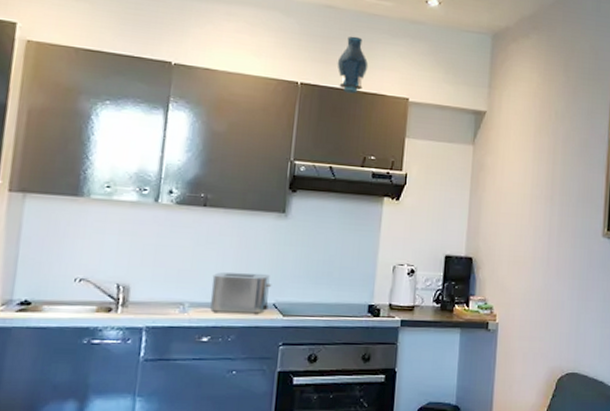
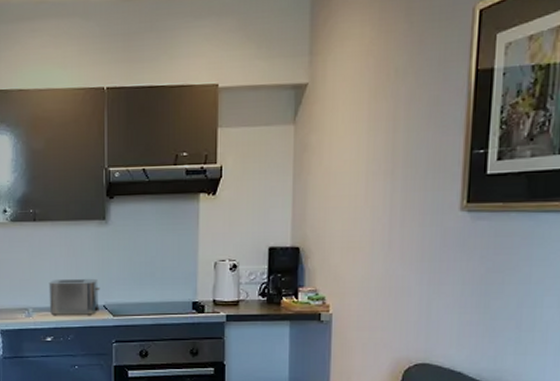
vase: present [337,36,369,94] -> none [140,26,173,91]

